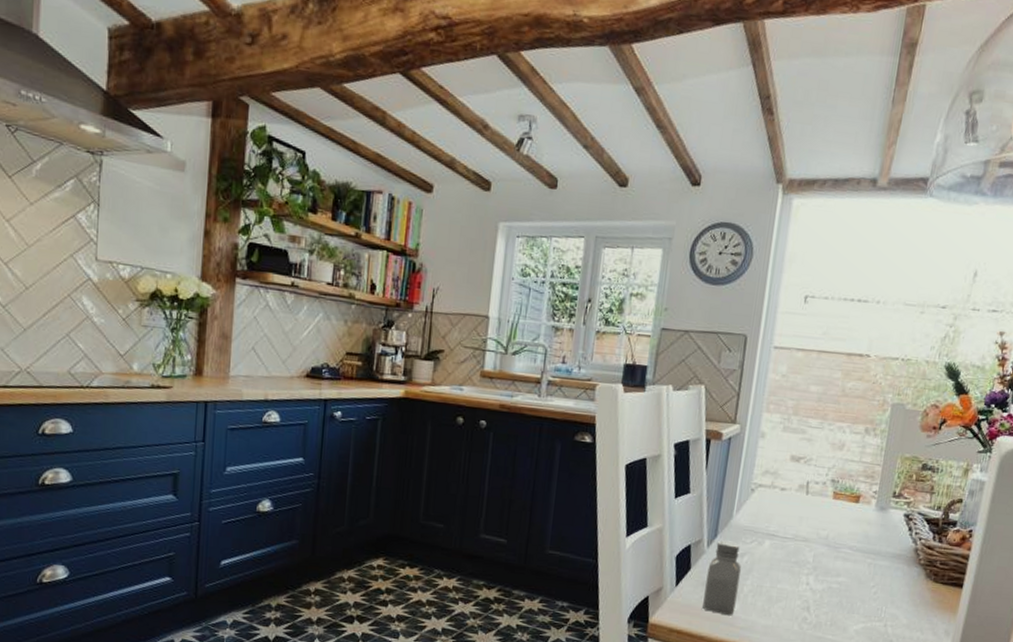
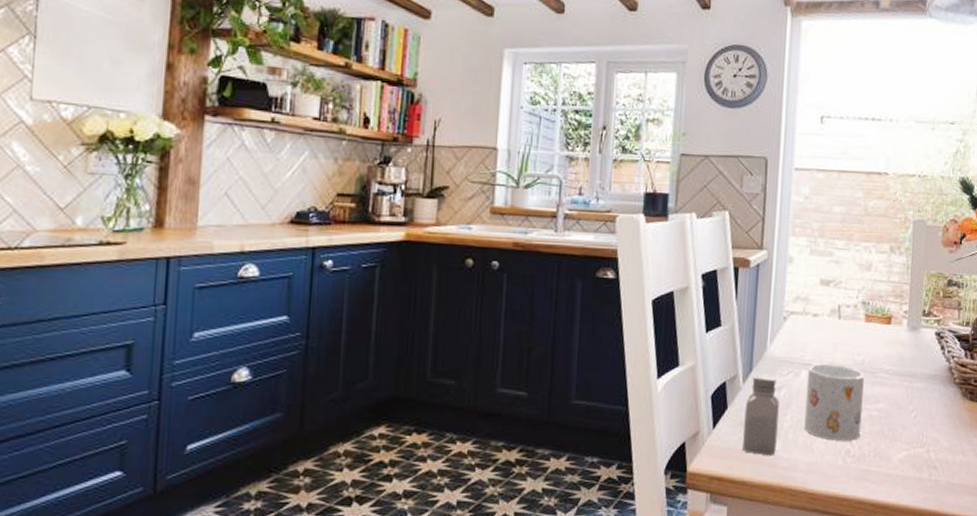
mug: none [763,535,827,609] -> present [804,364,864,441]

